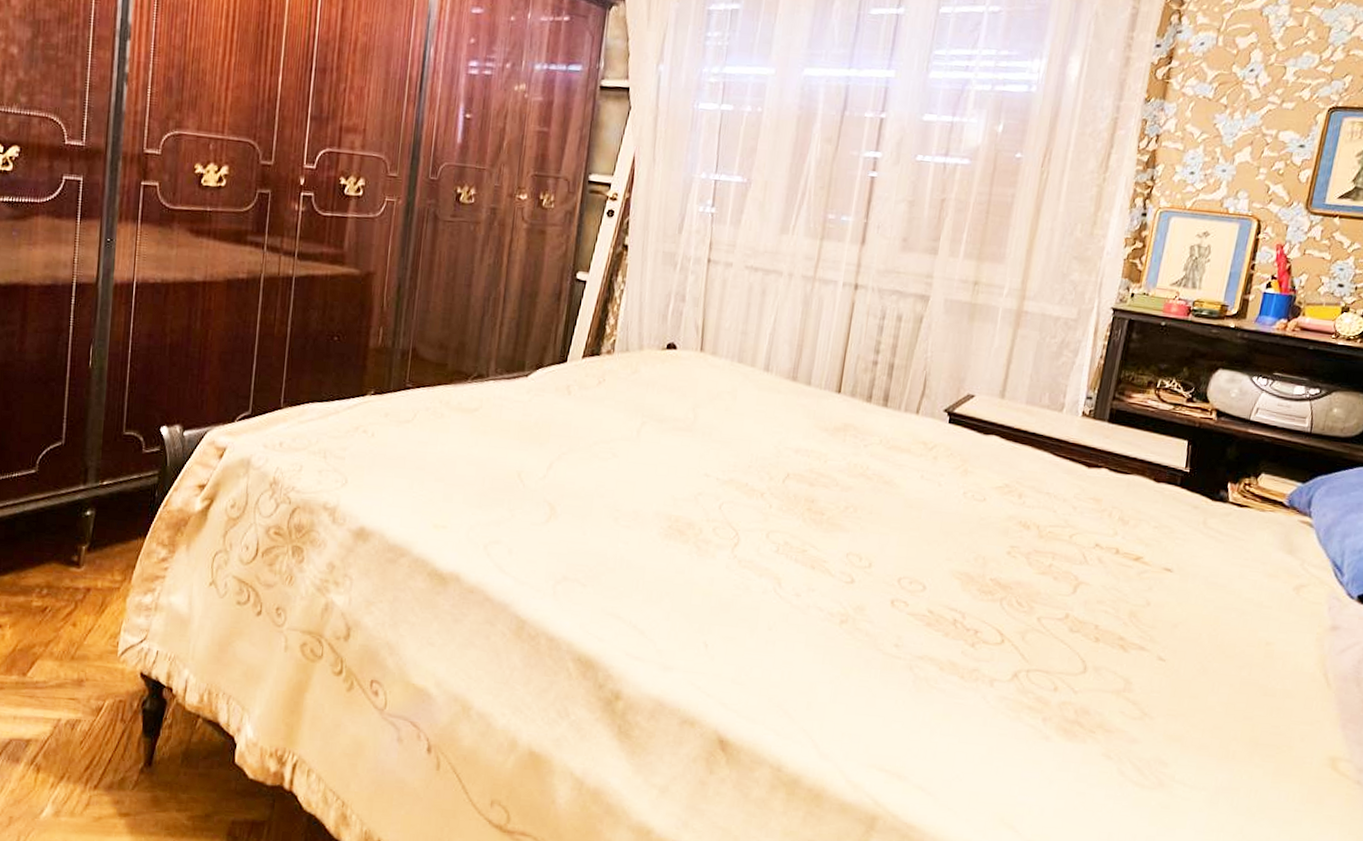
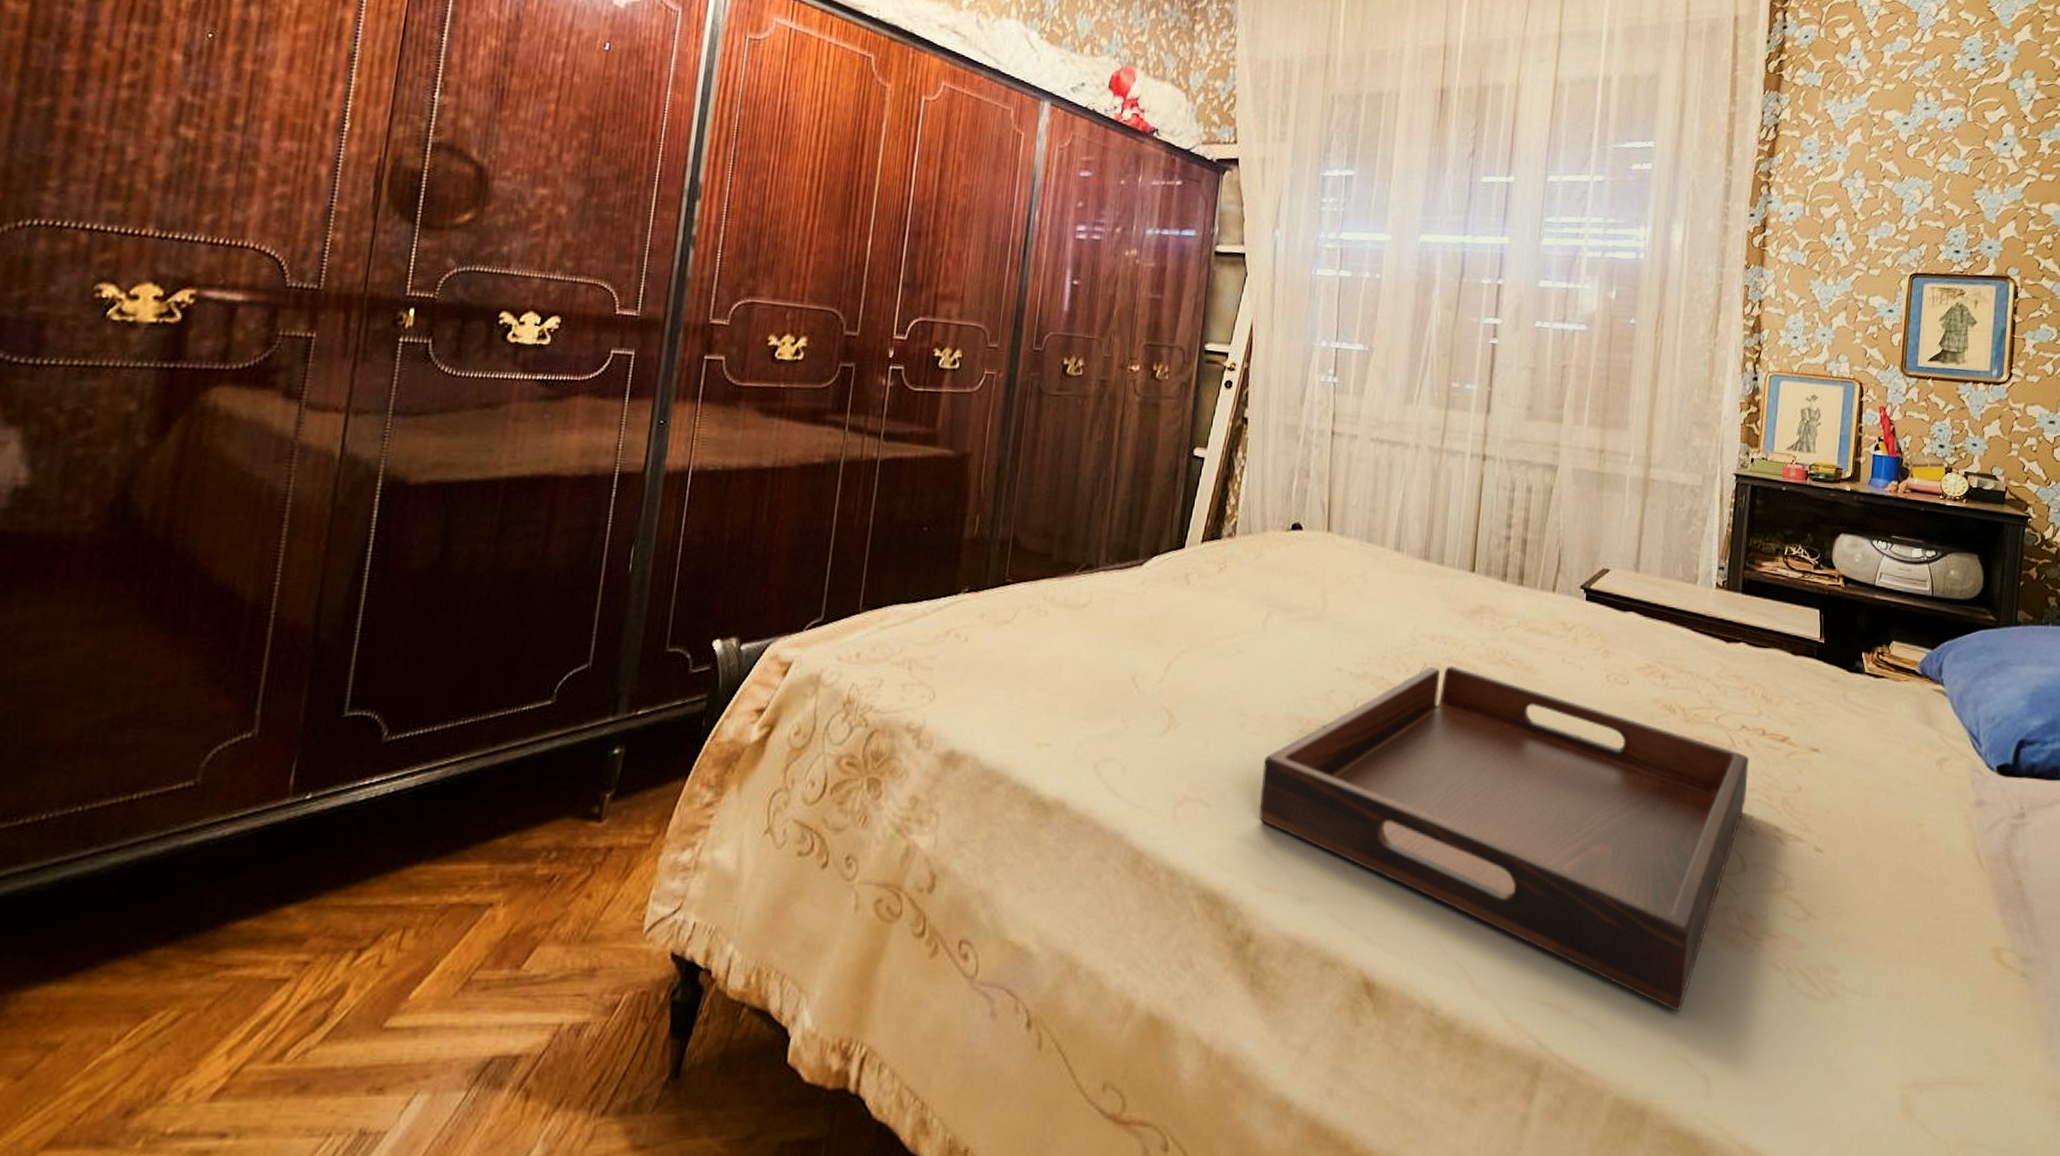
serving tray: none [629,476,1100,787] -> present [1259,666,1749,1012]

